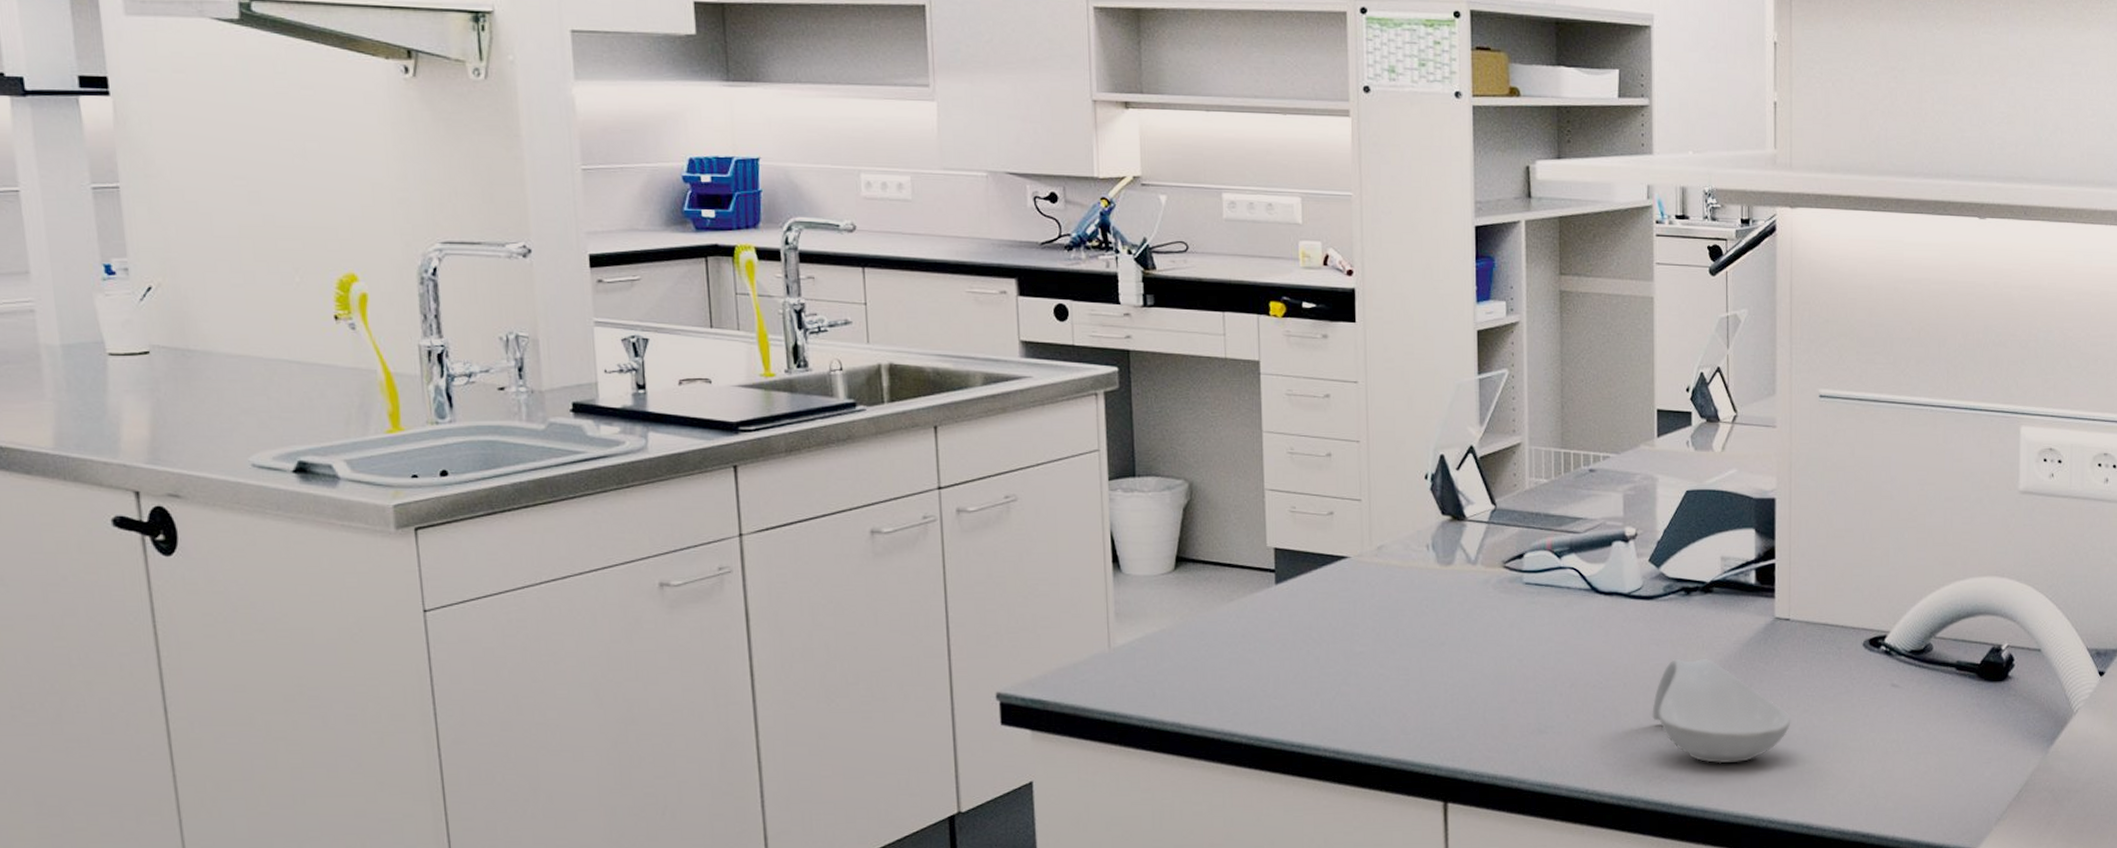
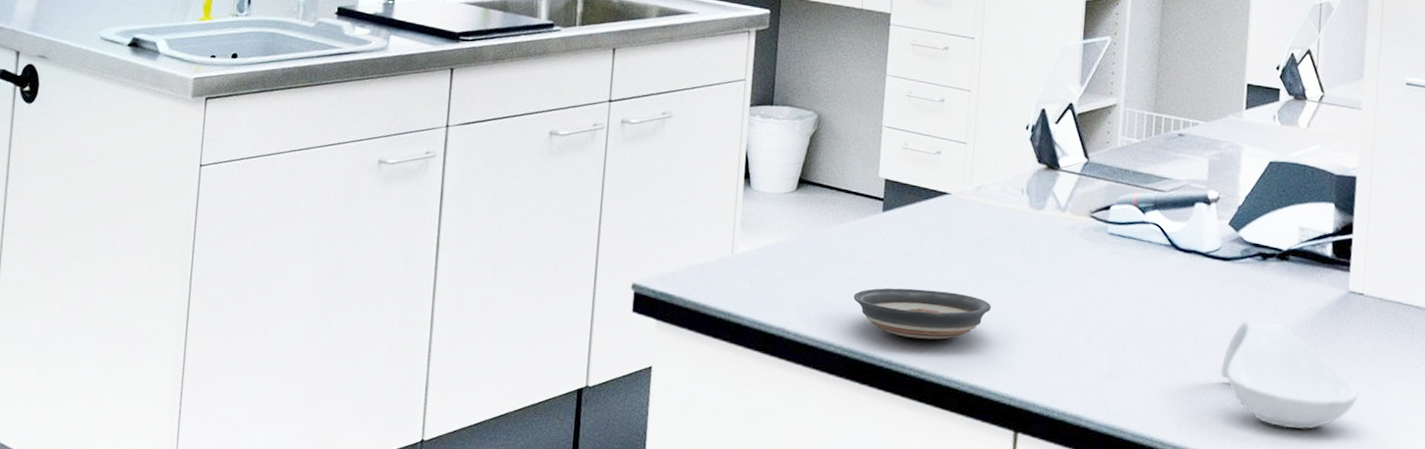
saucer: none [1253,663,1407,717] -> present [853,288,992,340]

